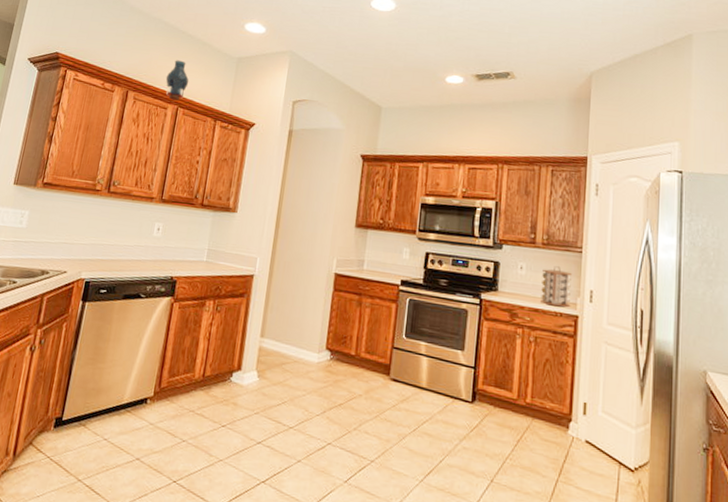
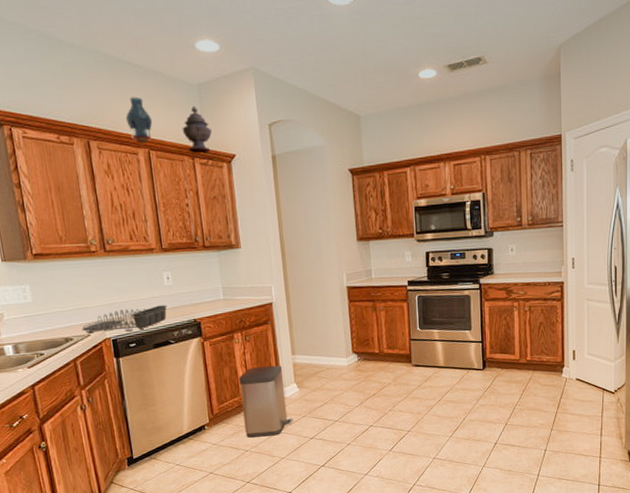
dish rack: none [60,251,150,277] -> present [82,305,168,334]
pedal bin: none [187,342,246,430] -> present [238,366,294,438]
decorative urn: none [212,75,239,118] -> present [182,105,212,154]
spice rack: present [541,265,572,307] -> none [530,241,556,278]

